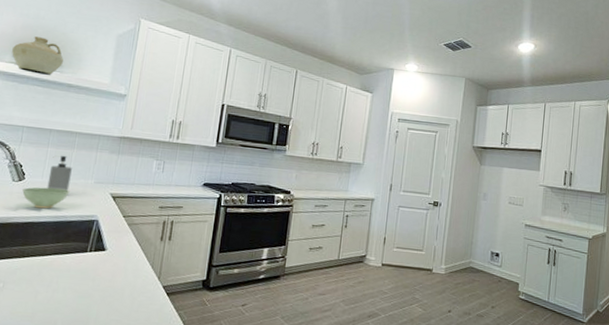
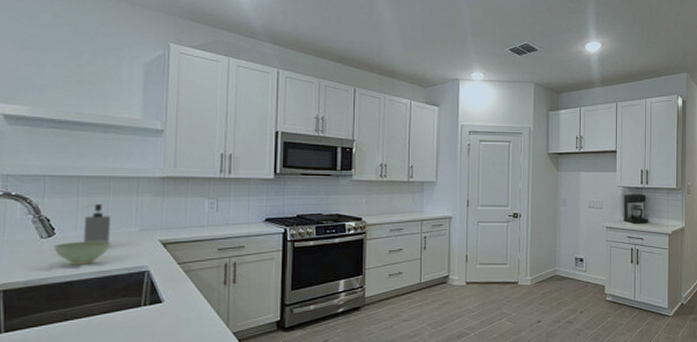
ceramic jug: present [12,36,63,75] -> none [18,72,82,115]
coffee maker: none [543,193,570,226] -> present [624,193,649,224]

